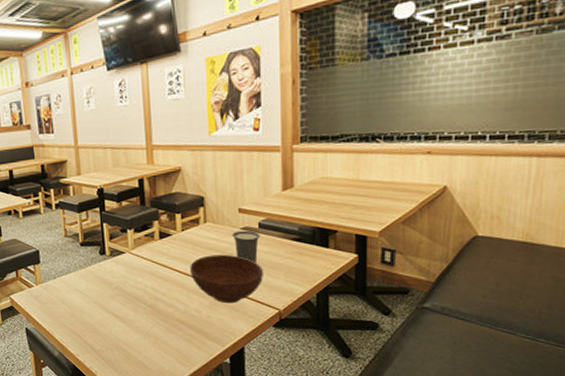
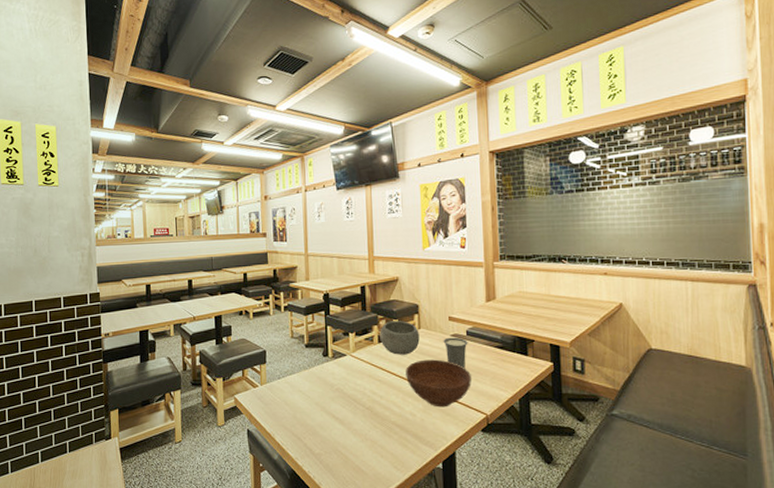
bowl: none [161,214,206,251] -> present [380,321,420,355]

